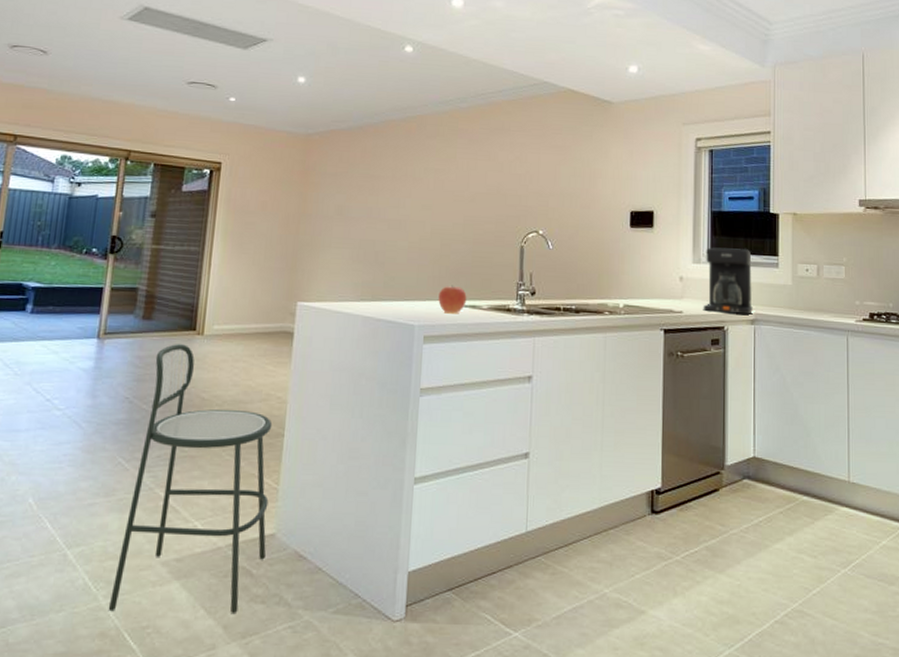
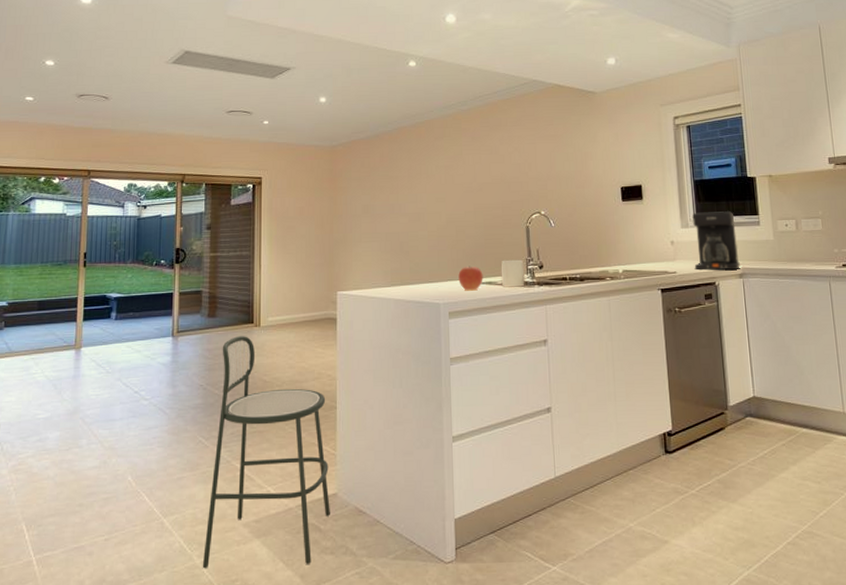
mug: none [486,282,514,314] -> present [500,259,525,287]

